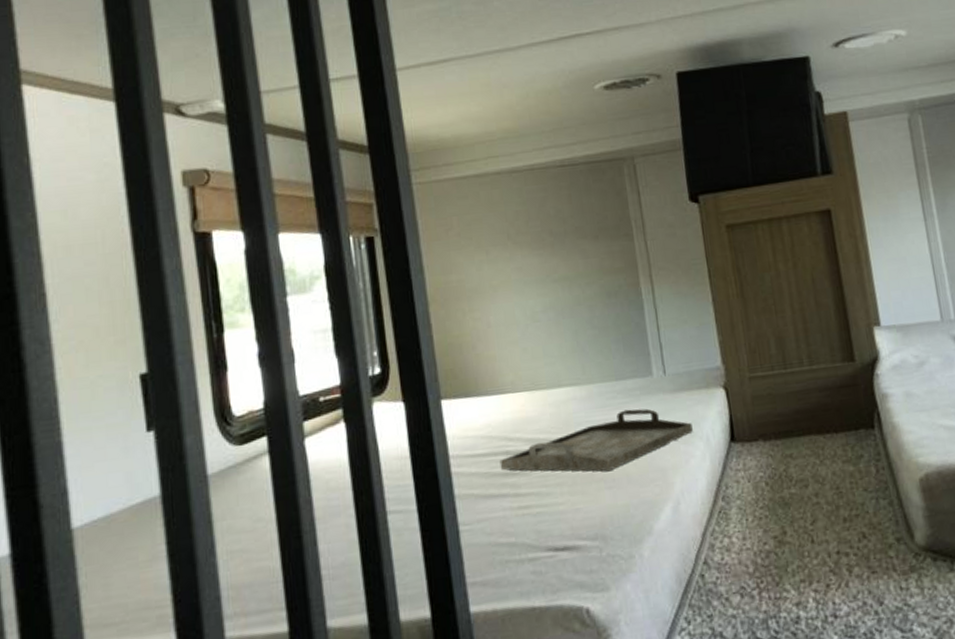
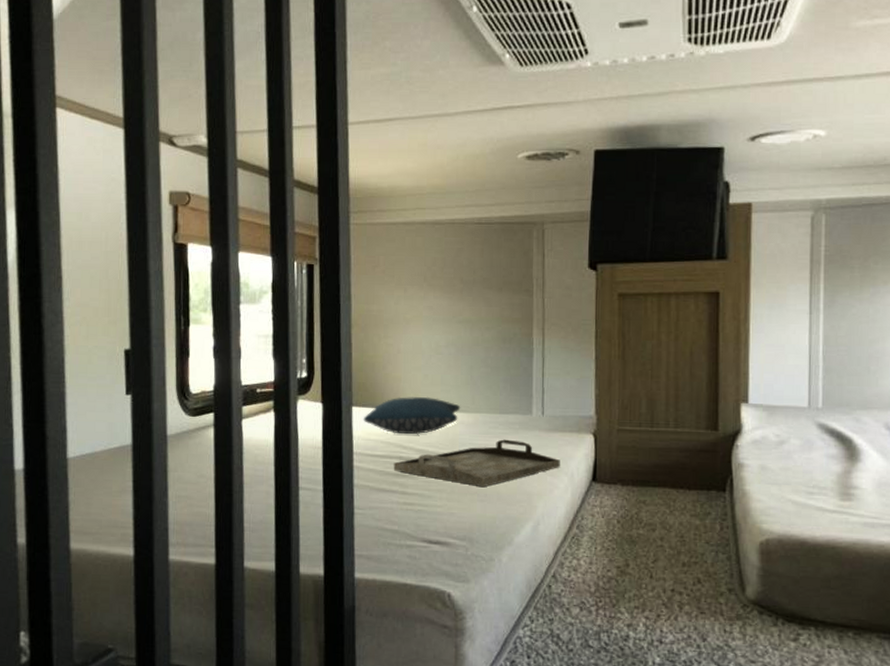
pillow: none [456,373,571,425] -> present [363,396,461,435]

